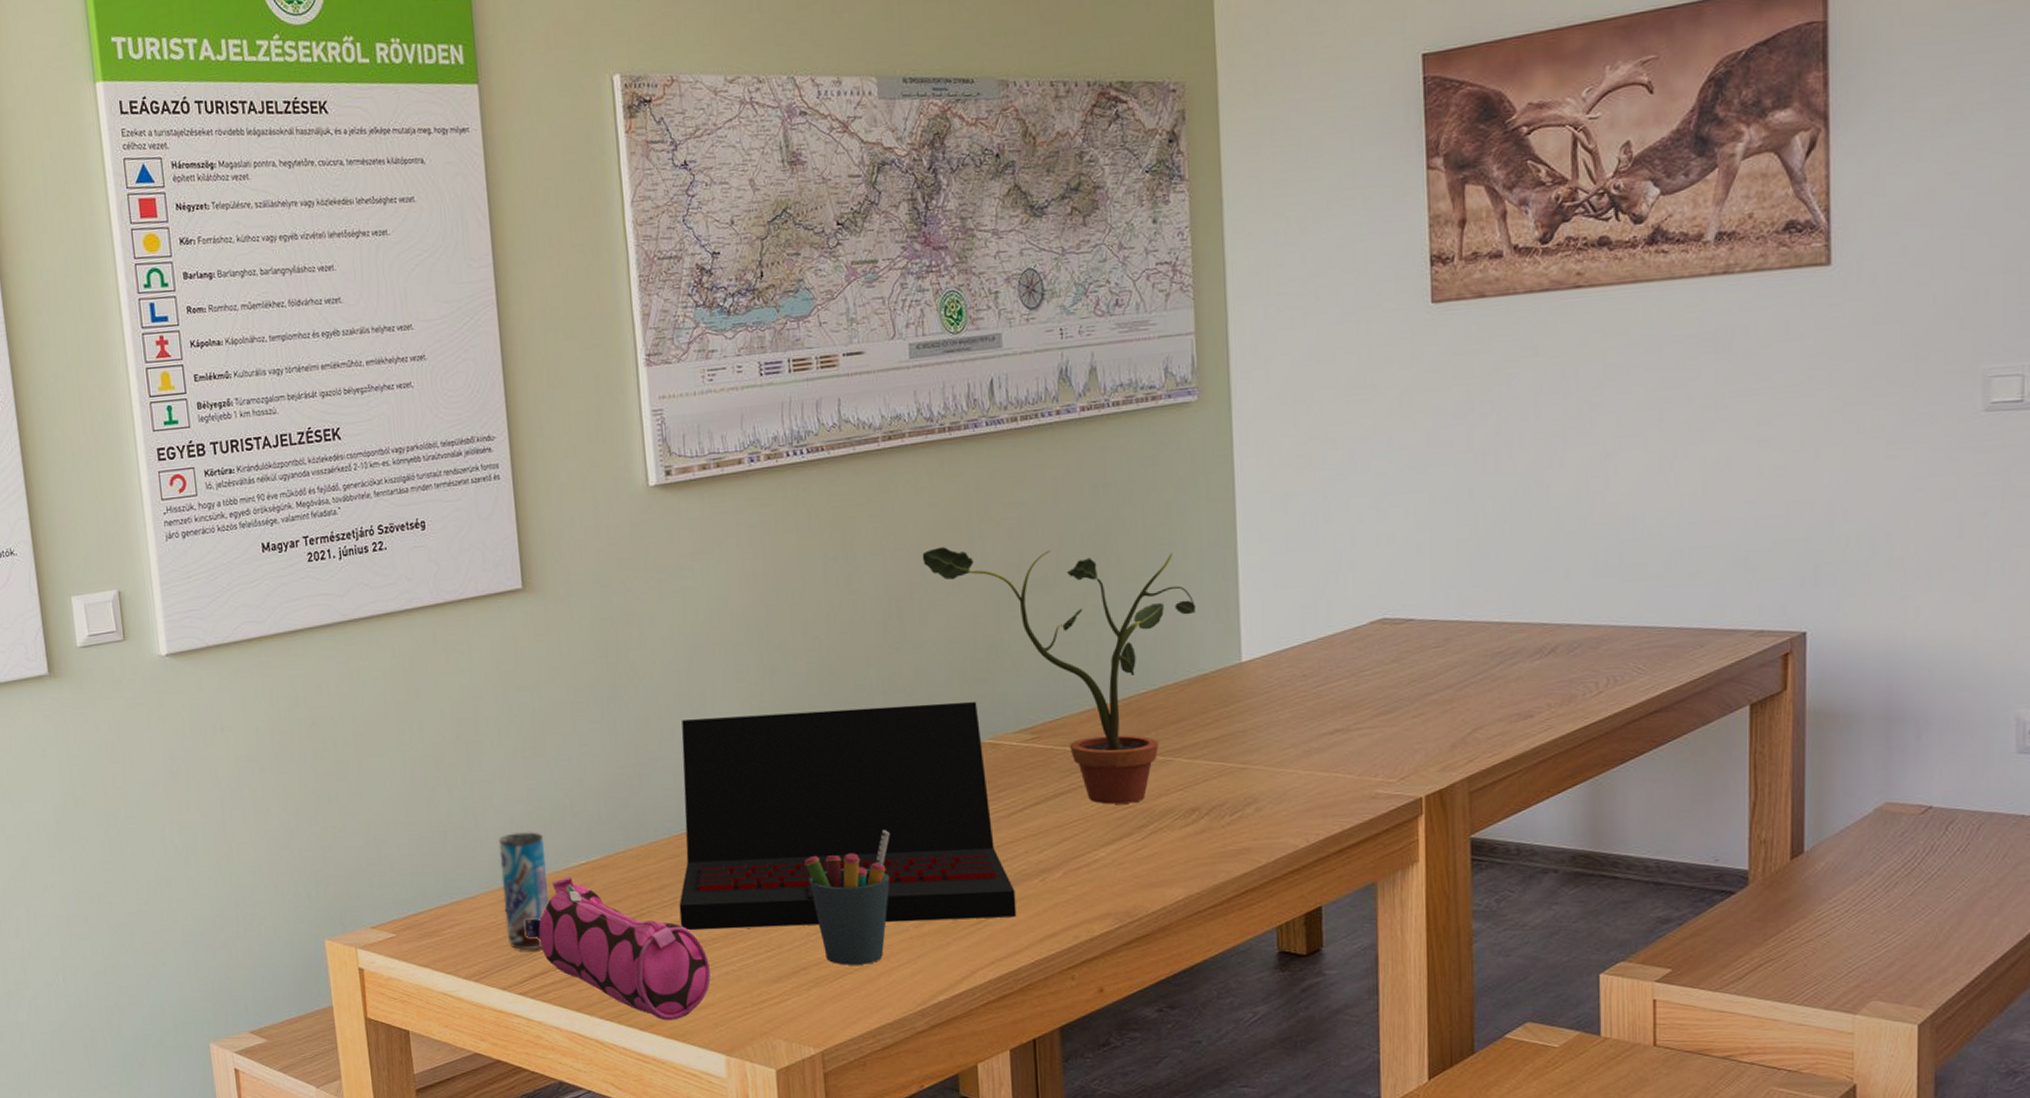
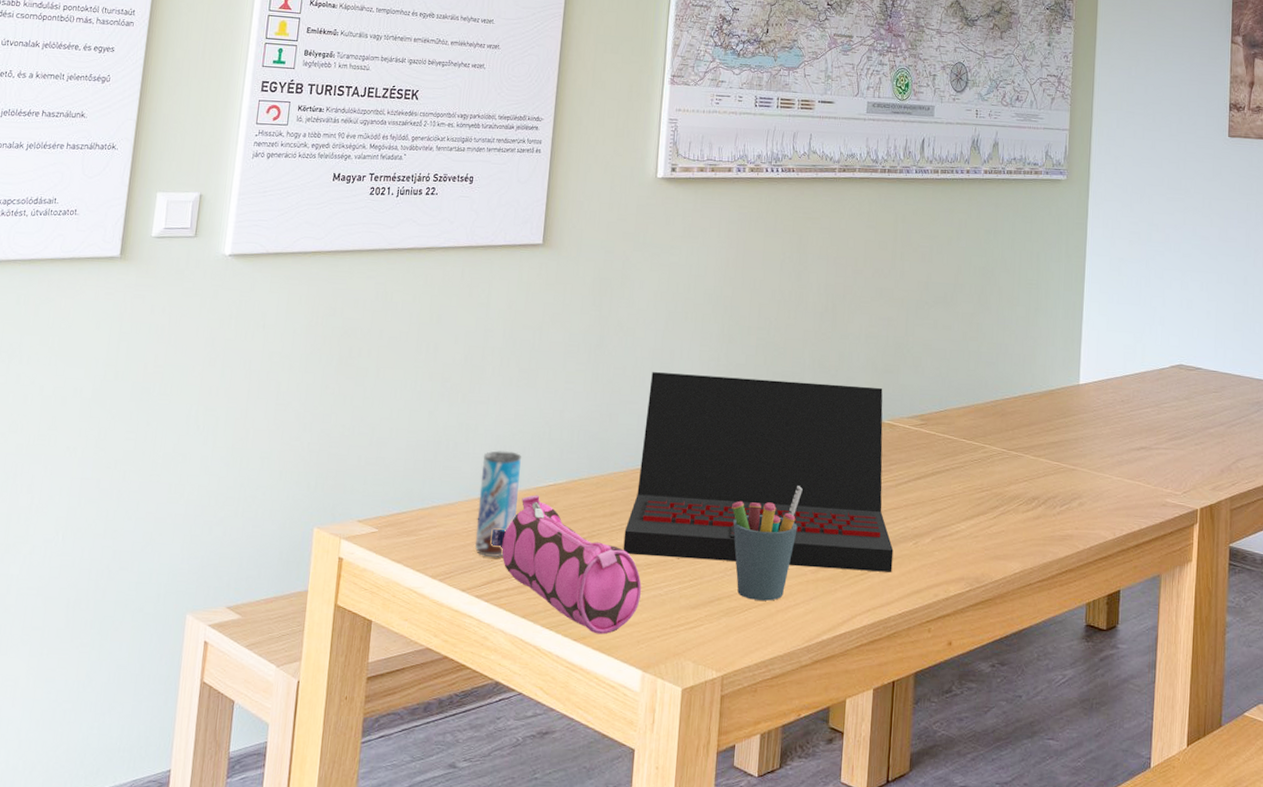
potted plant: present [922,547,1196,805] -> none [856,261,1051,487]

